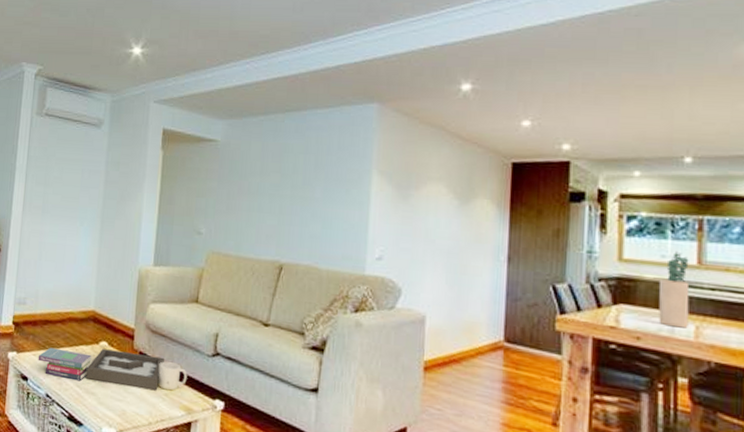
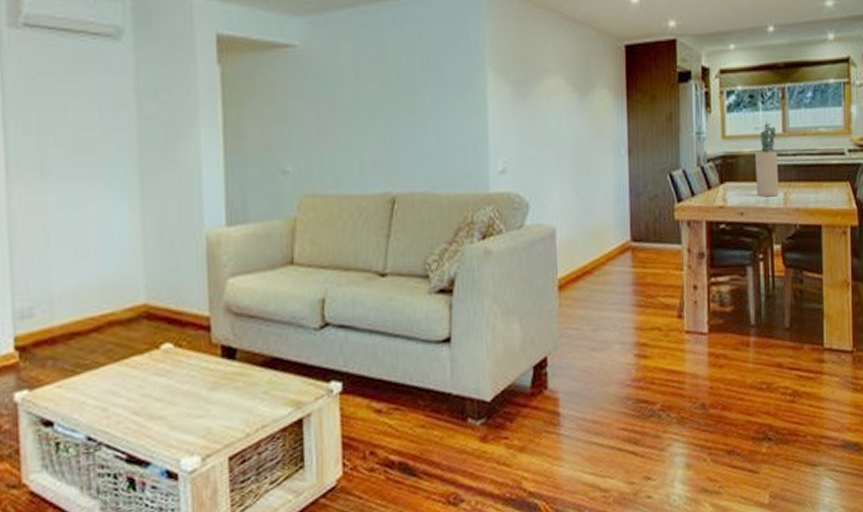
books: present [38,347,92,382] -> none [65,365,152,410]
decorative tray: present [85,349,164,391] -> none [145,345,257,400]
mug: present [158,361,187,391] -> none [250,348,291,387]

